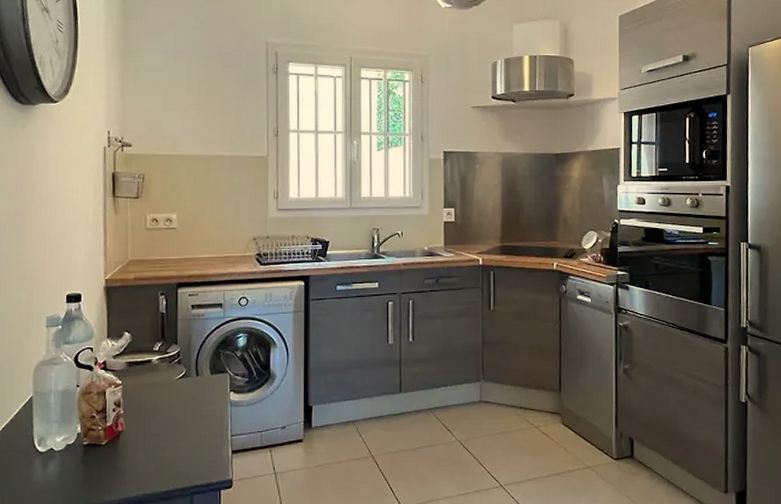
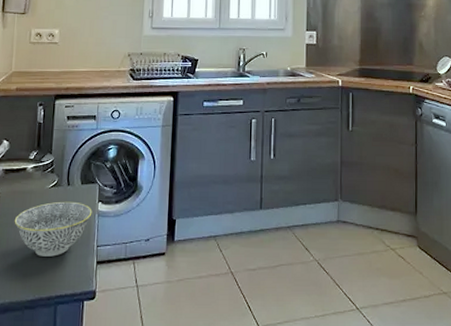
bowl: none [142,392,224,448] -> present [14,201,92,257]

